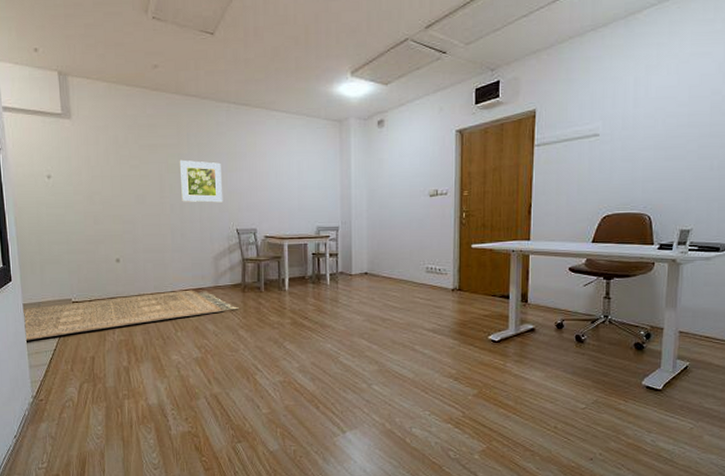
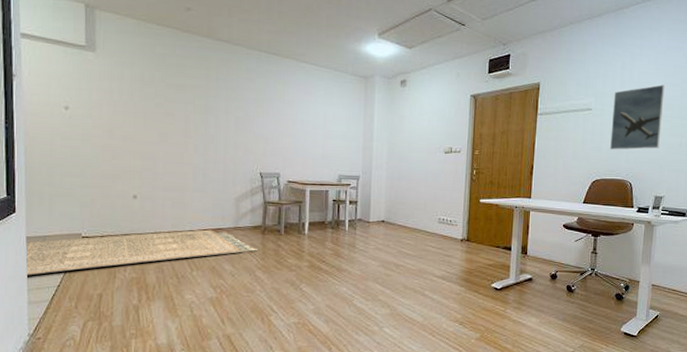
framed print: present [179,159,223,203] -> none [206,101,249,146]
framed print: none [623,99,690,180] -> present [610,85,665,150]

